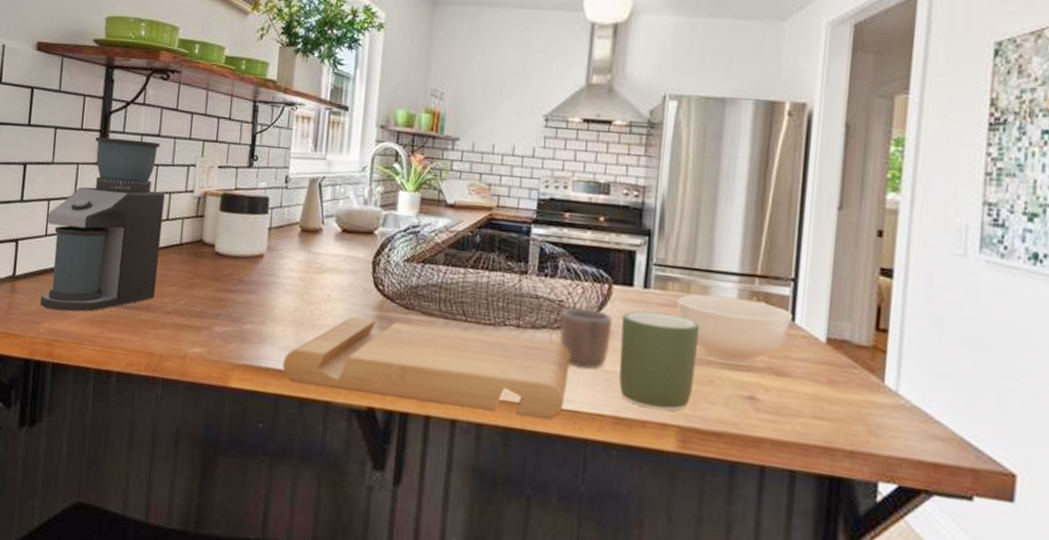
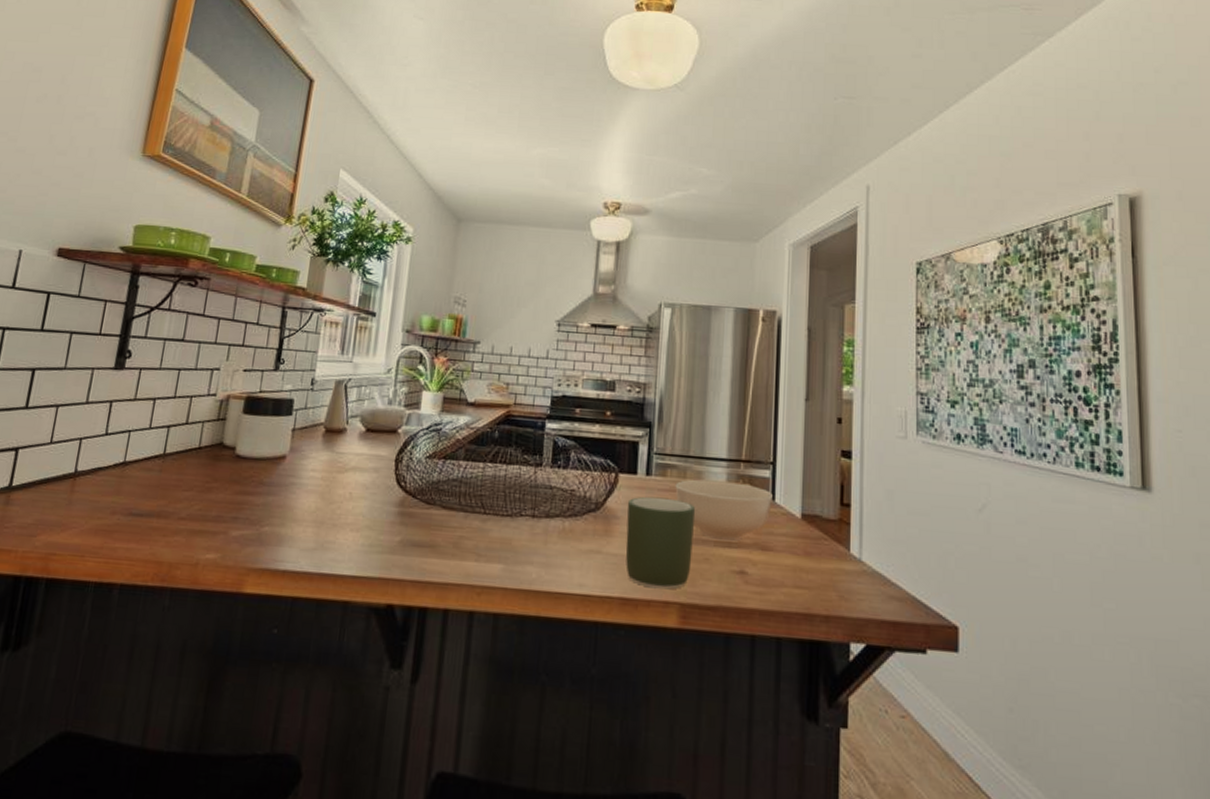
coffee grinder: present [40,136,165,312] -> none [38,341,186,523]
cutting board: present [282,316,570,419] -> none [300,514,581,605]
cup: present [559,307,613,368] -> none [571,496,619,552]

